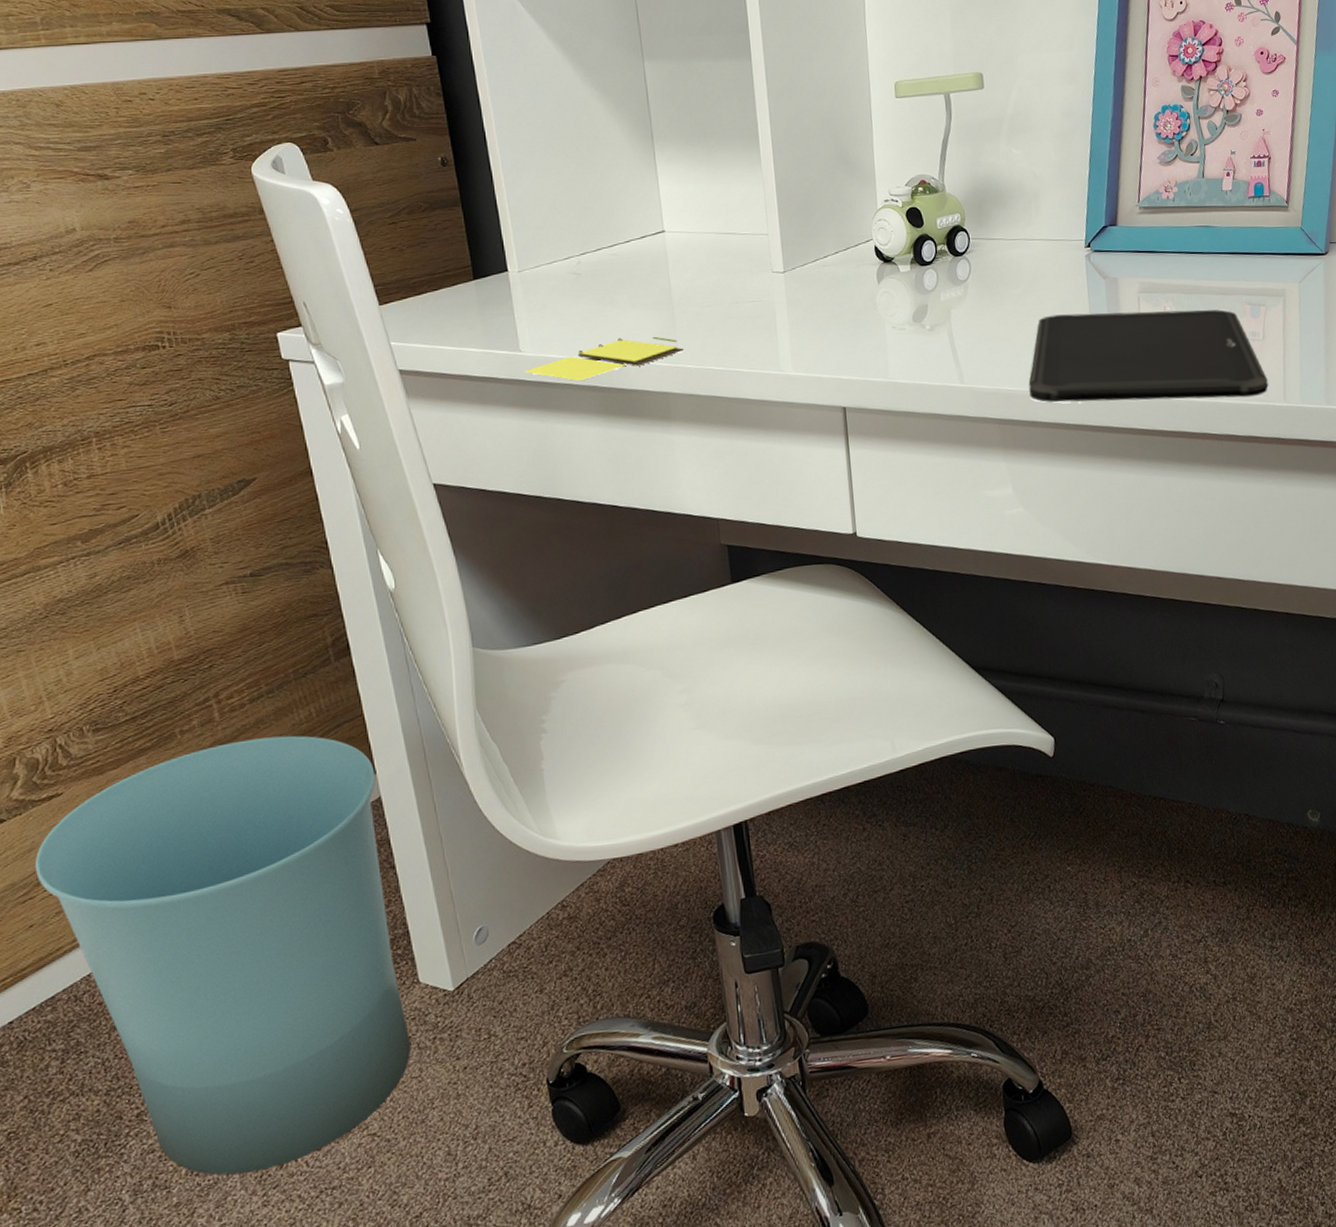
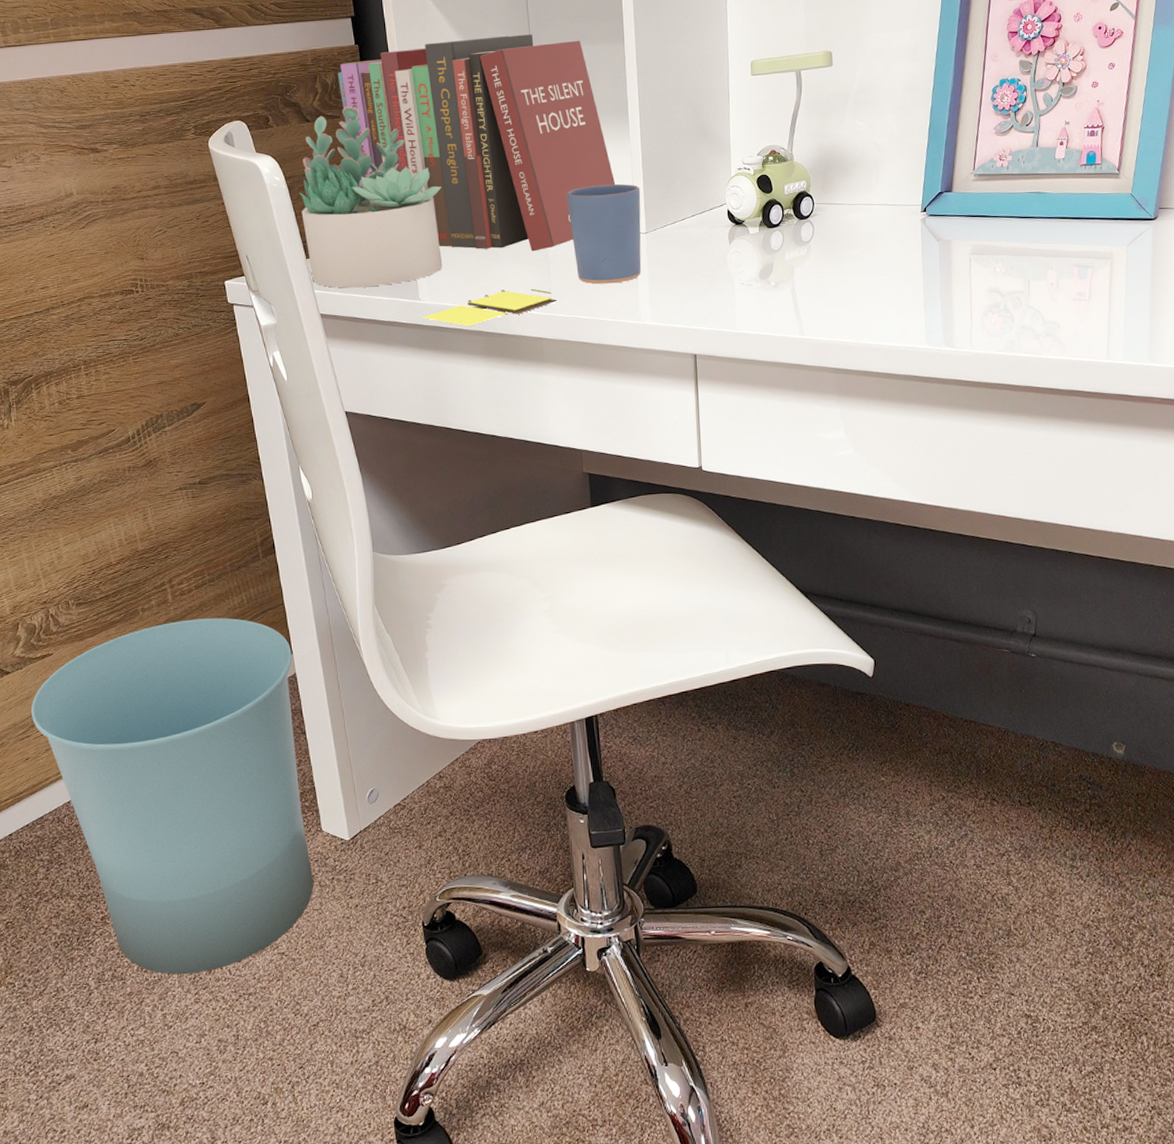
succulent plant: none [368,127,546,339] -> present [299,106,442,288]
books: none [412,48,747,294] -> present [338,34,616,252]
mug: none [690,217,780,331] -> present [566,184,642,284]
tablet: present [1028,309,1268,403] -> none [863,271,1092,355]

